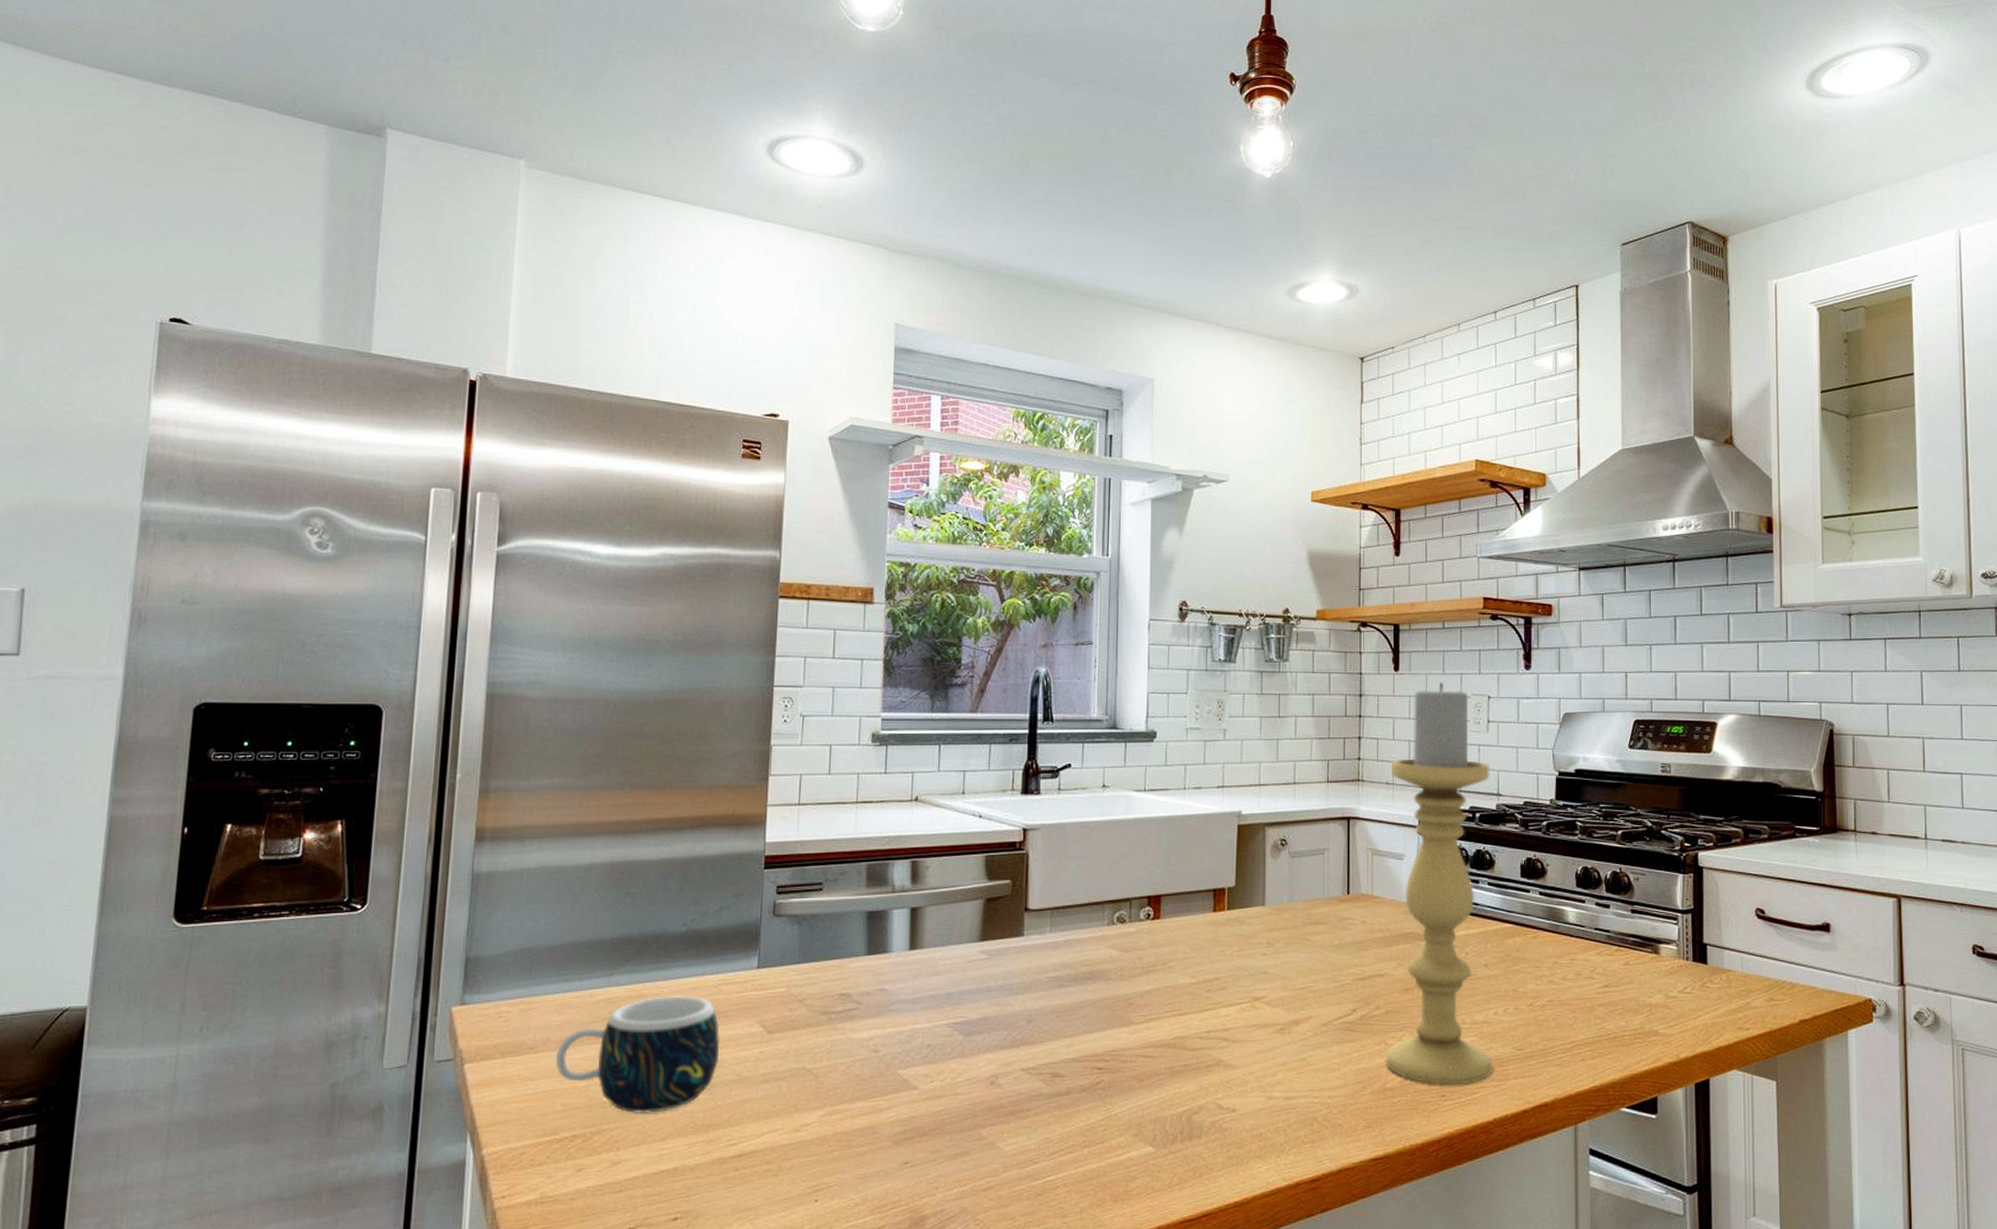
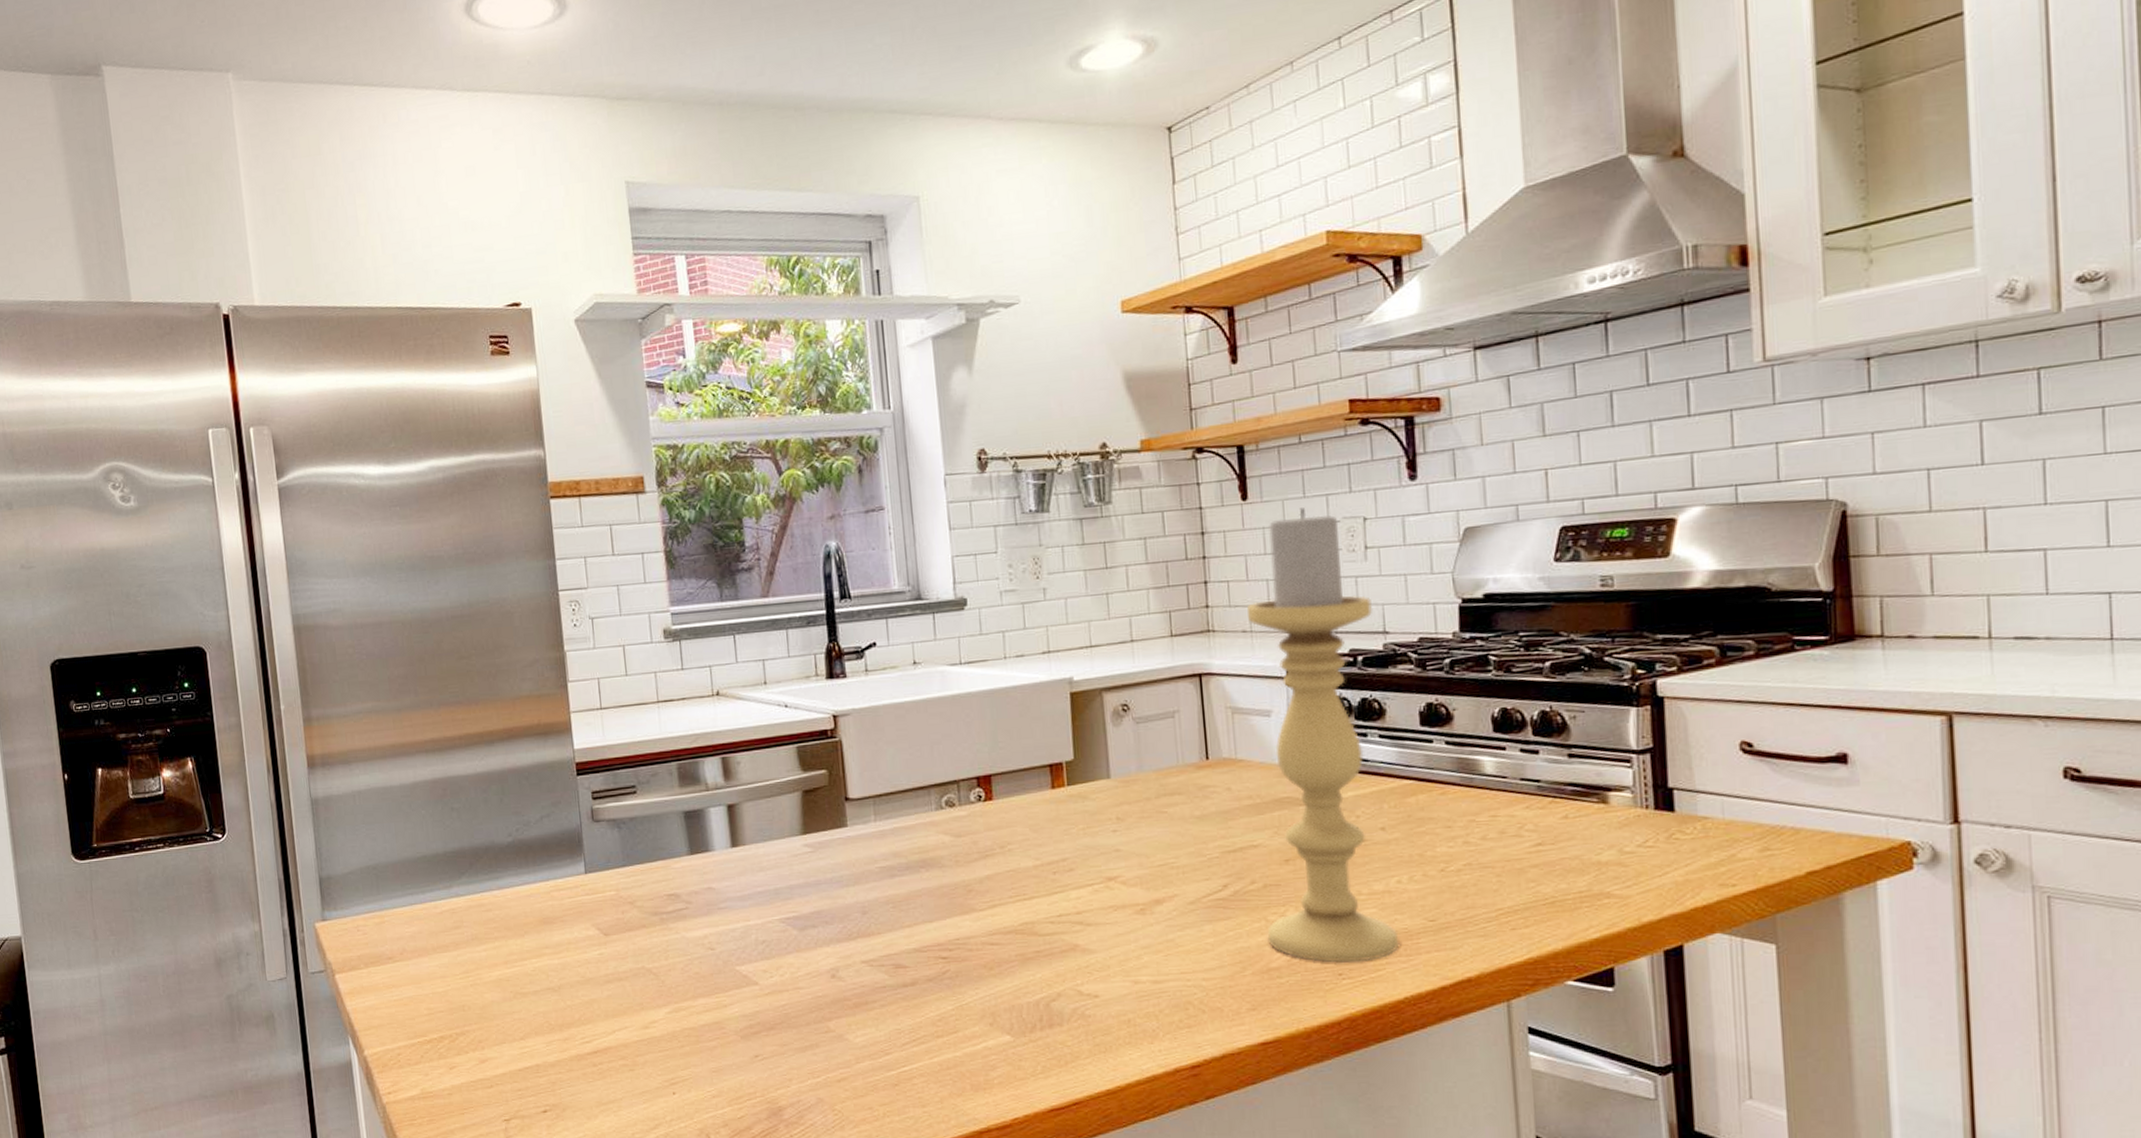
mug: present [555,996,720,1114] -> none [413,903,562,1016]

